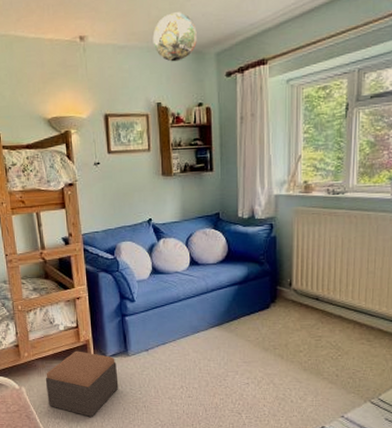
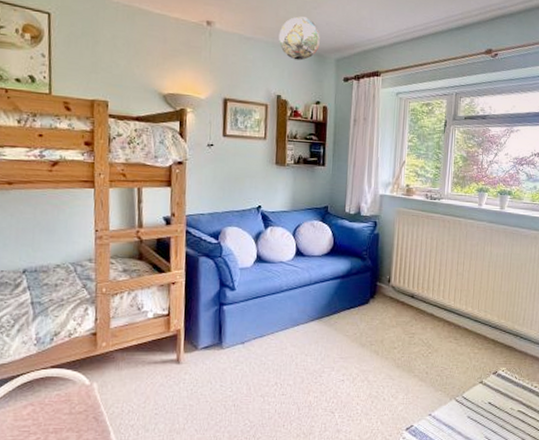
footstool: present [45,351,119,417] -> none [123,341,208,418]

